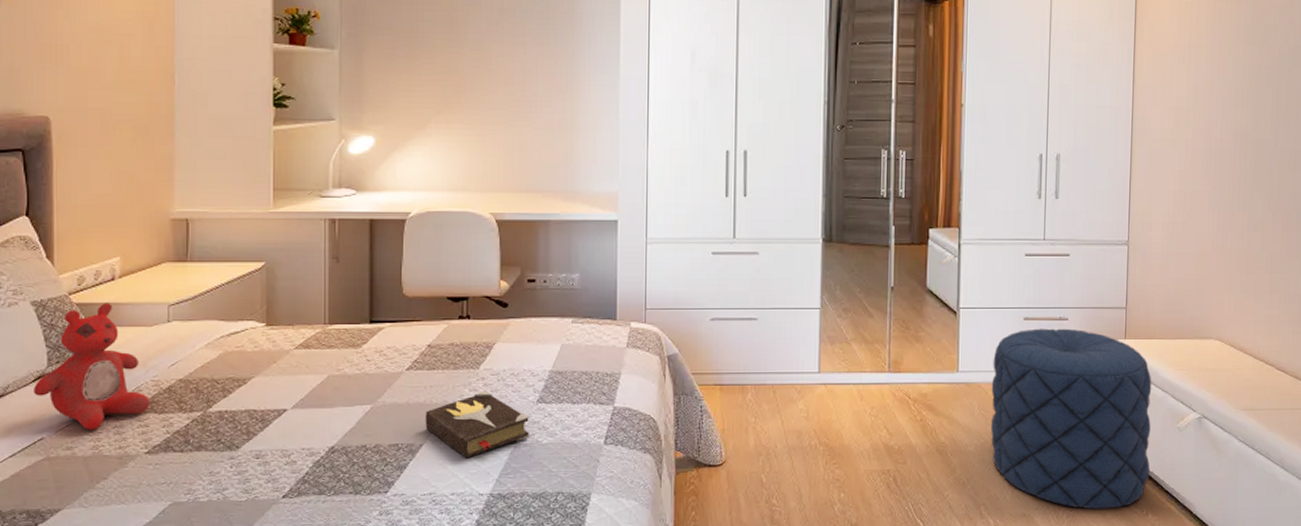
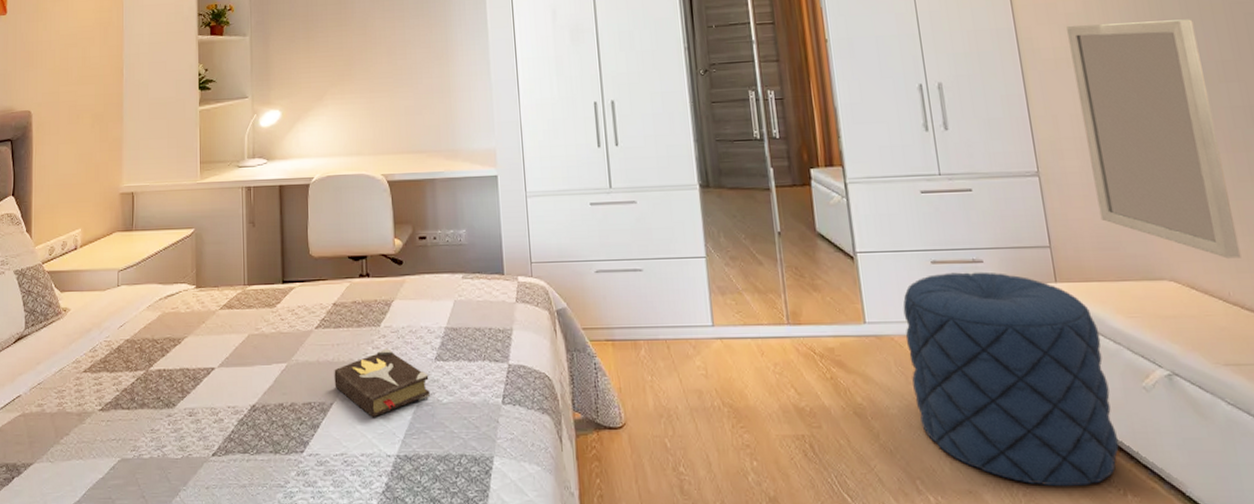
stuffed bear: present [34,303,150,429] -> none [14,270,104,387]
home mirror: none [1172,109,1280,322] -> present [1067,19,1242,259]

